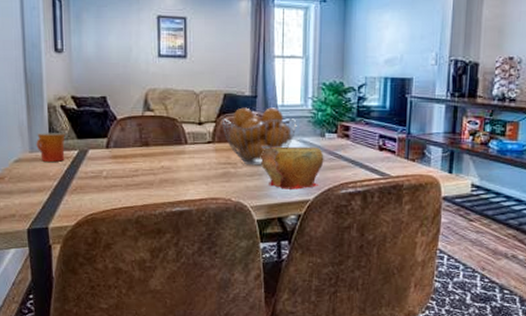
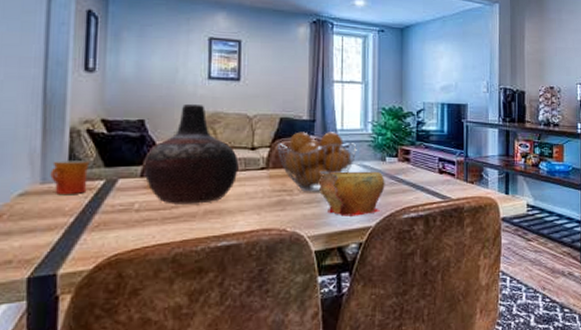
vase: none [108,81,188,173] -> present [144,103,239,204]

